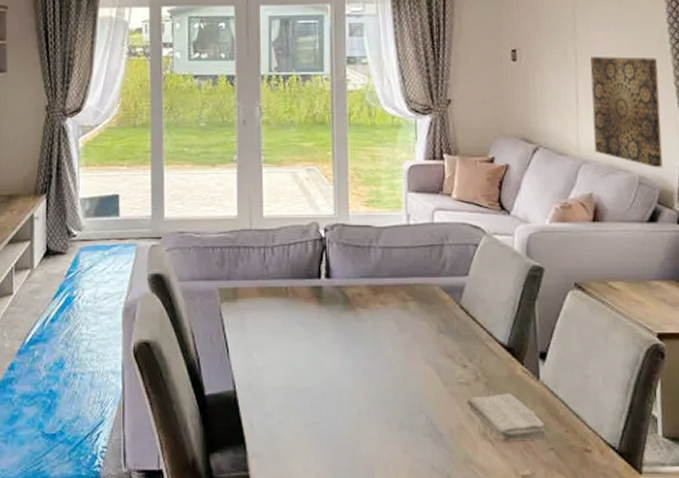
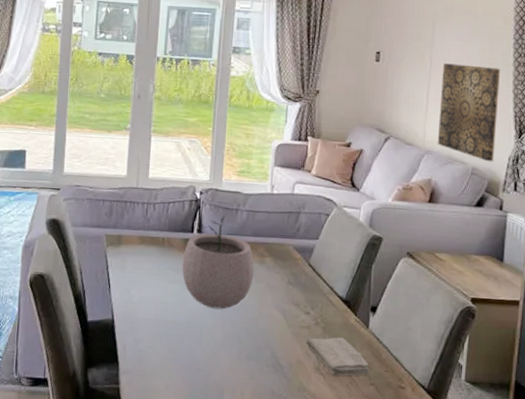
plant pot: none [311,255,397,369] -> present [182,216,254,309]

